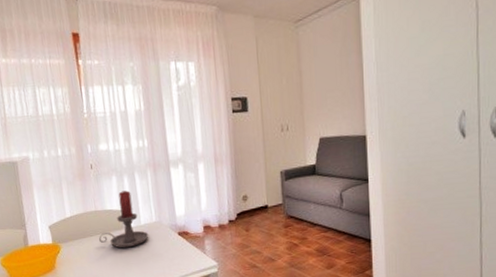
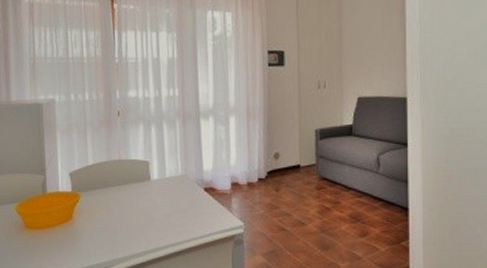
candle holder: present [98,190,149,249] -> none [120,140,173,201]

